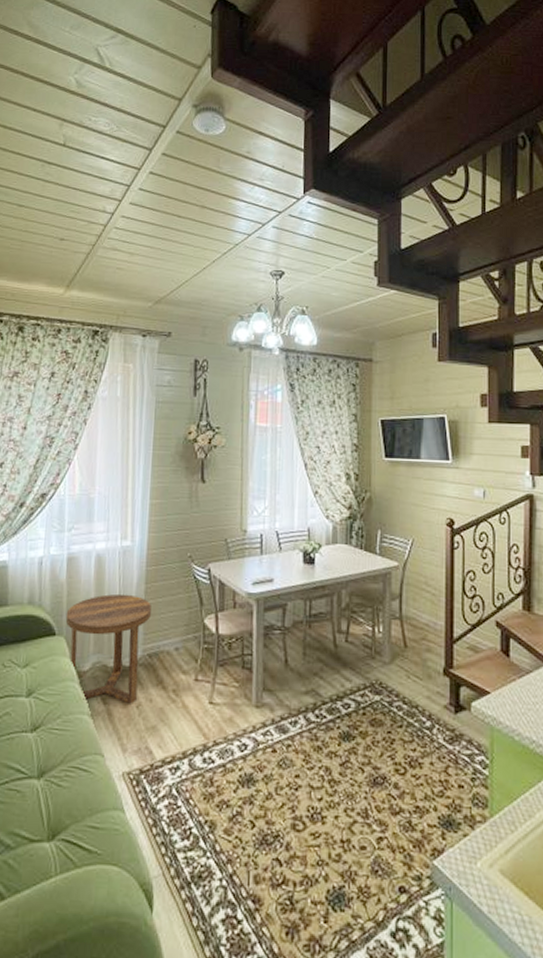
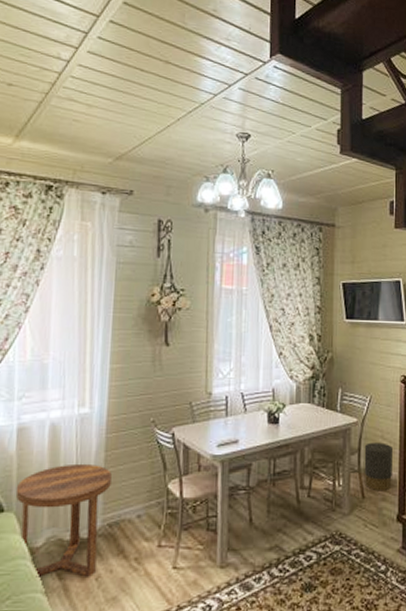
trash can: none [406,588,438,642] -> present [364,442,392,492]

